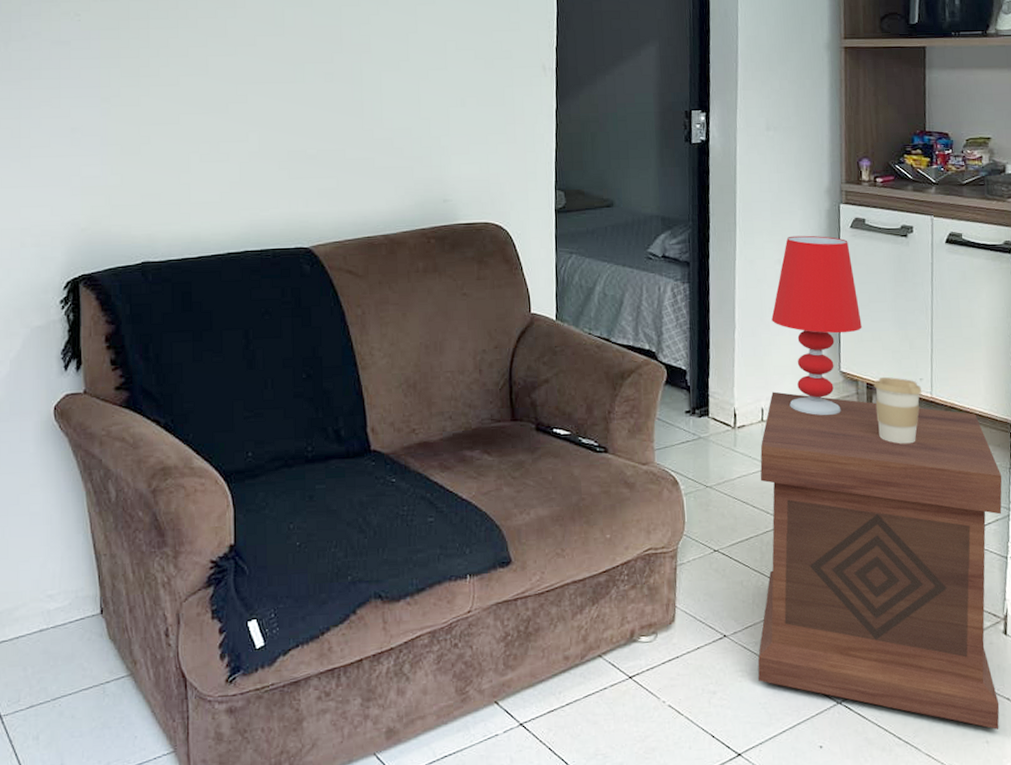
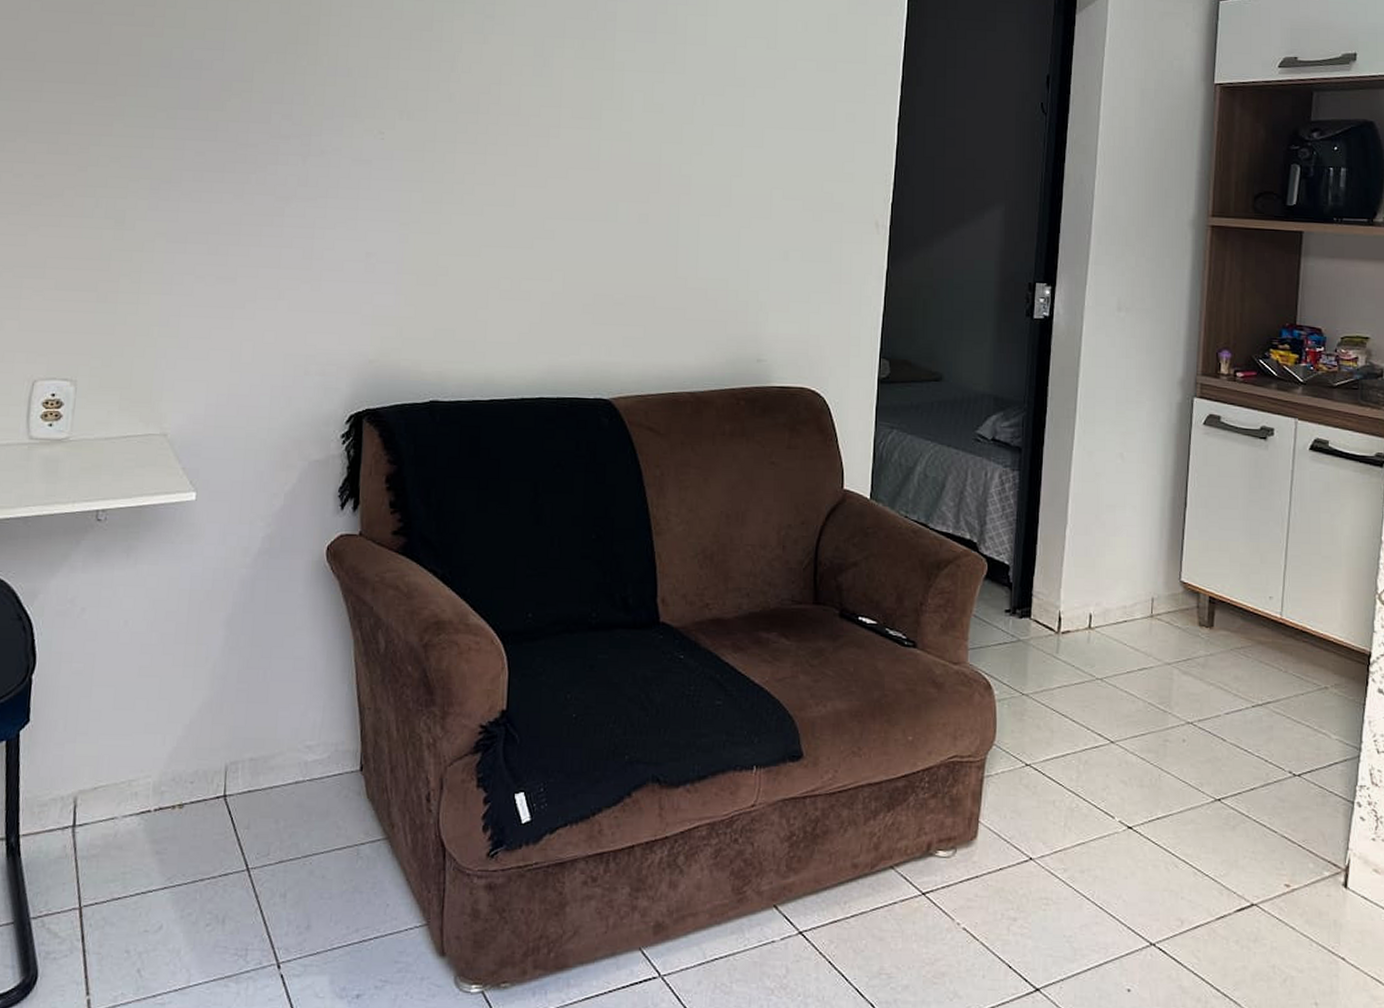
side table: present [758,391,1002,730] -> none [1065,597,1355,991]
table lamp: present [771,235,862,415] -> none [1108,428,1208,628]
coffee cup: present [874,376,922,444] -> none [1217,591,1271,668]

